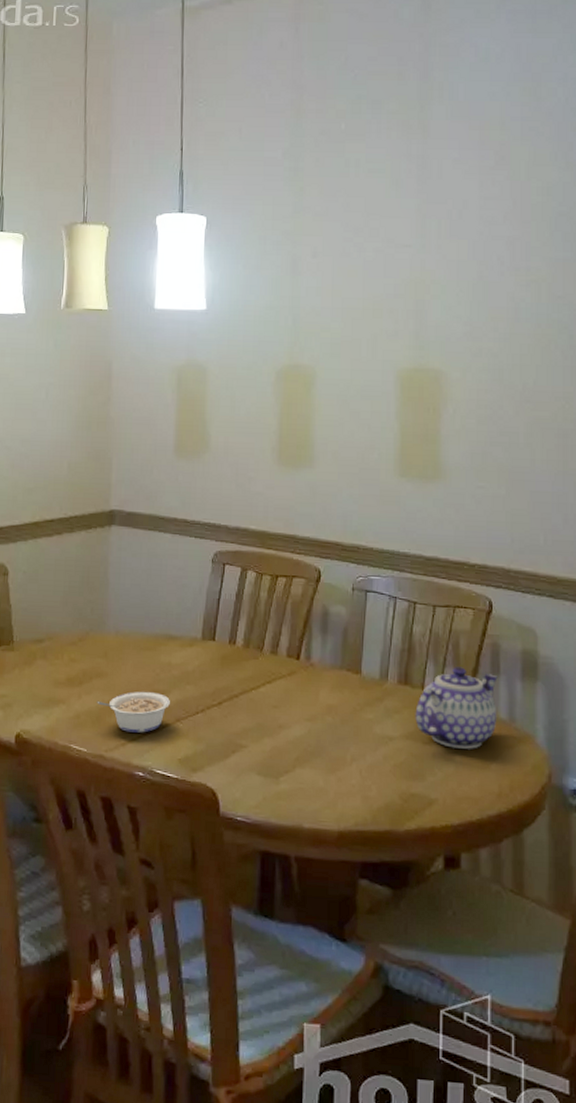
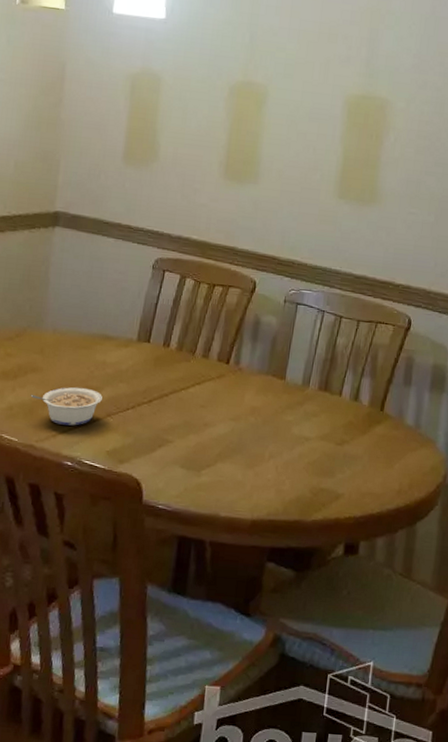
teapot: present [415,667,498,749] -> none [331,377,409,451]

